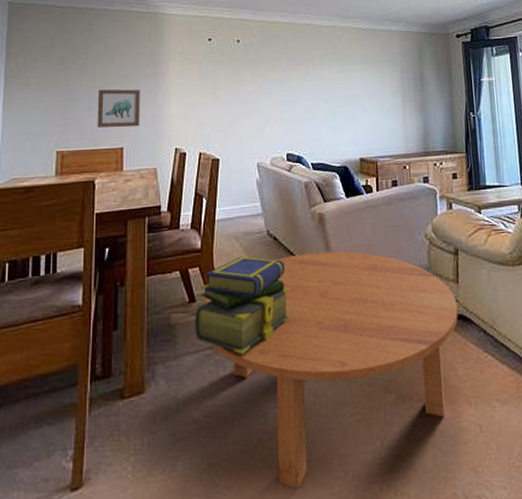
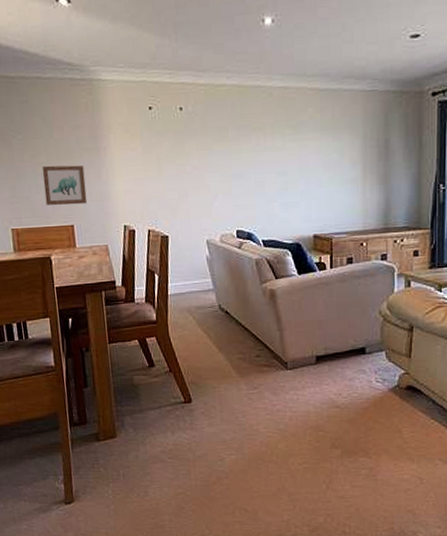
stack of books: present [195,256,290,354] -> none [155,328,242,411]
coffee table: present [204,251,458,489] -> none [163,326,408,515]

